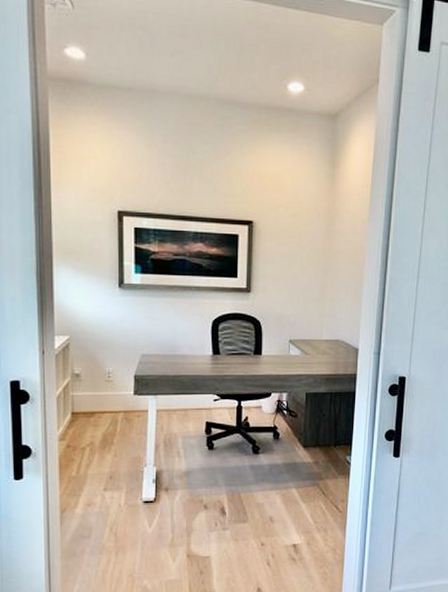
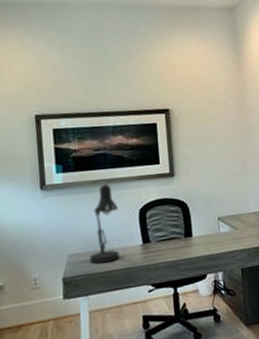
desk lamp: none [161,290,192,367] -> present [89,183,119,264]

